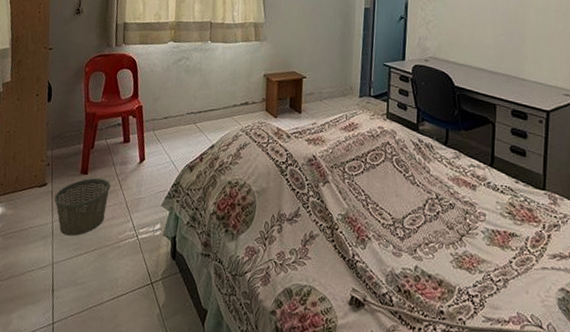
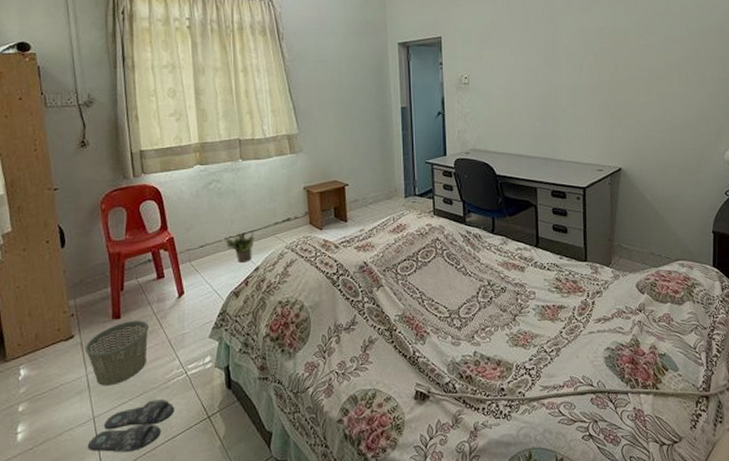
slippers: none [43,256,123,303] -> present [87,400,175,453]
potted plant: none [187,110,214,139] -> present [225,231,255,262]

